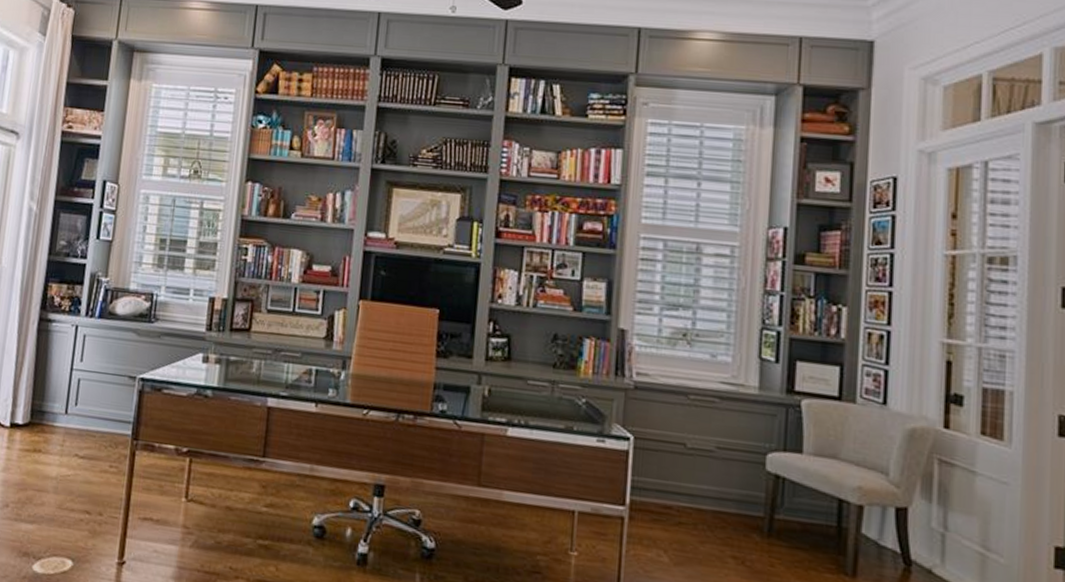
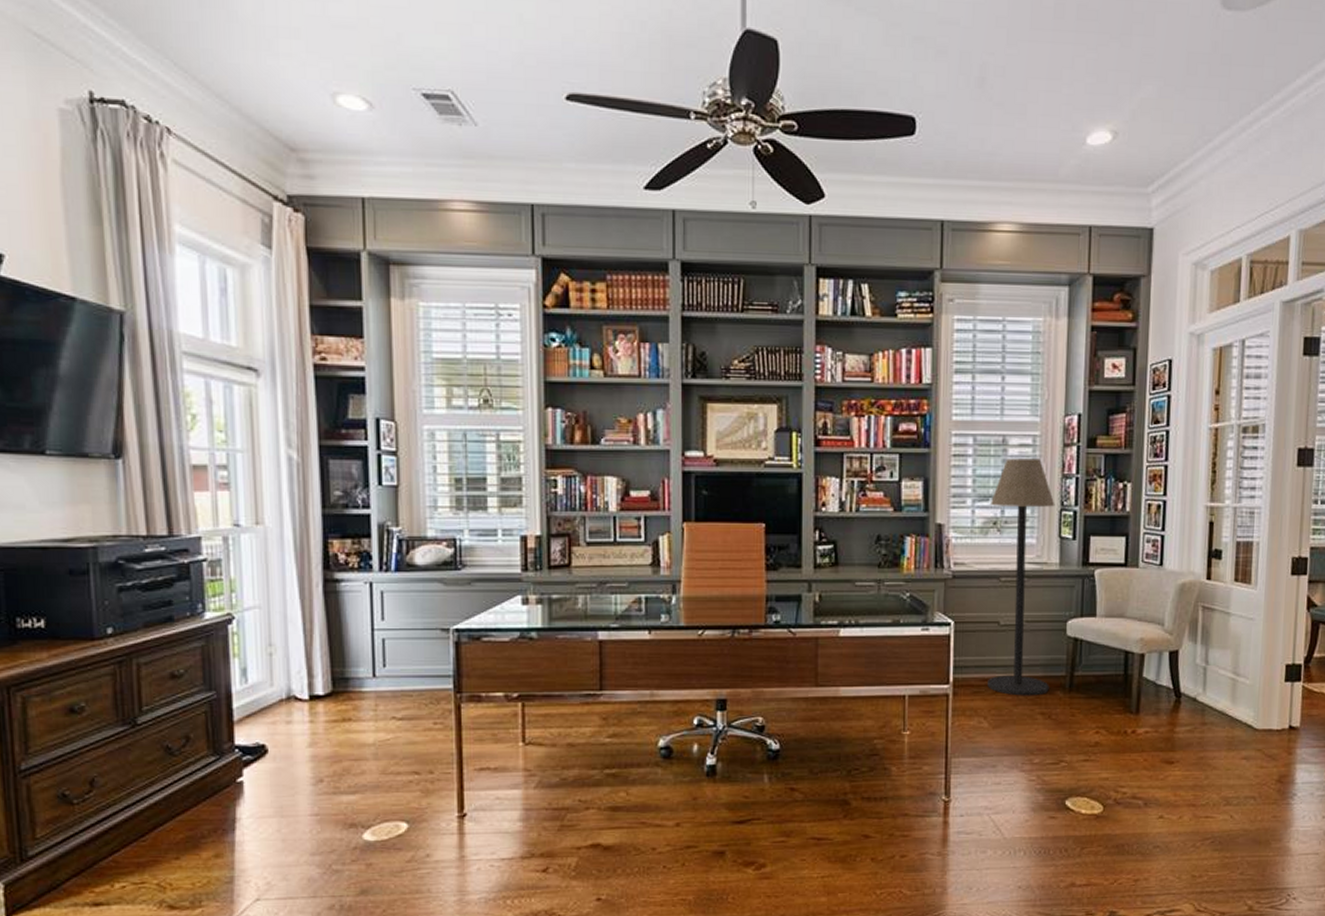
floor lamp: none [669,267,755,536] -> present [987,458,1055,696]

